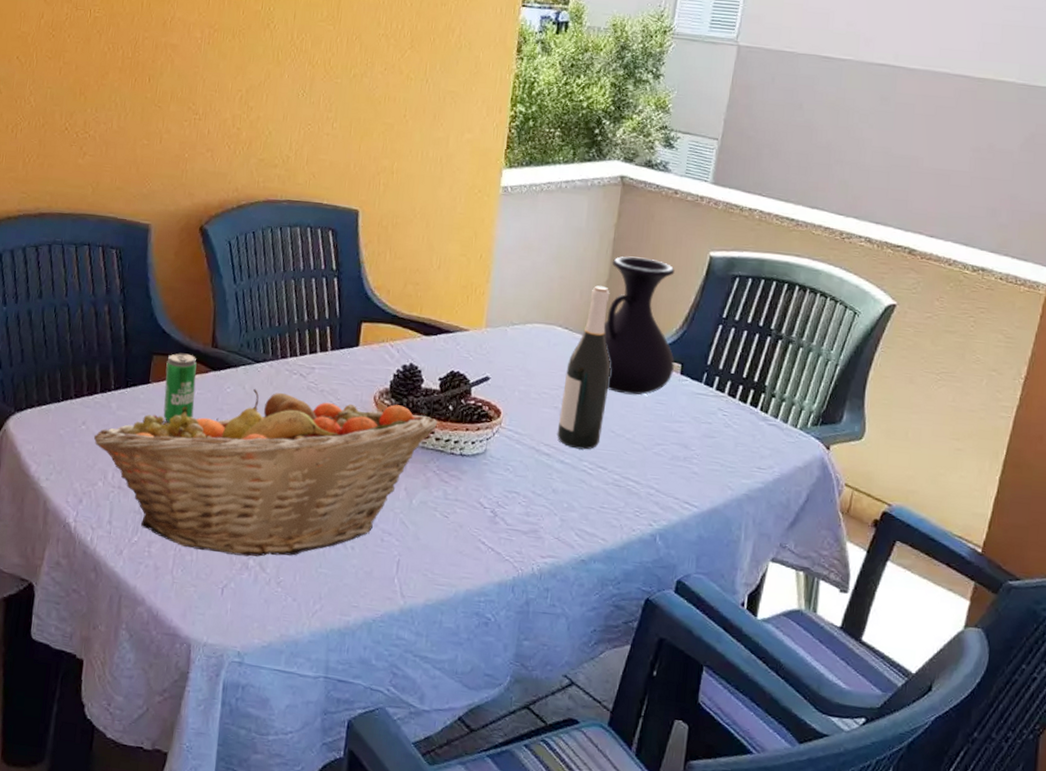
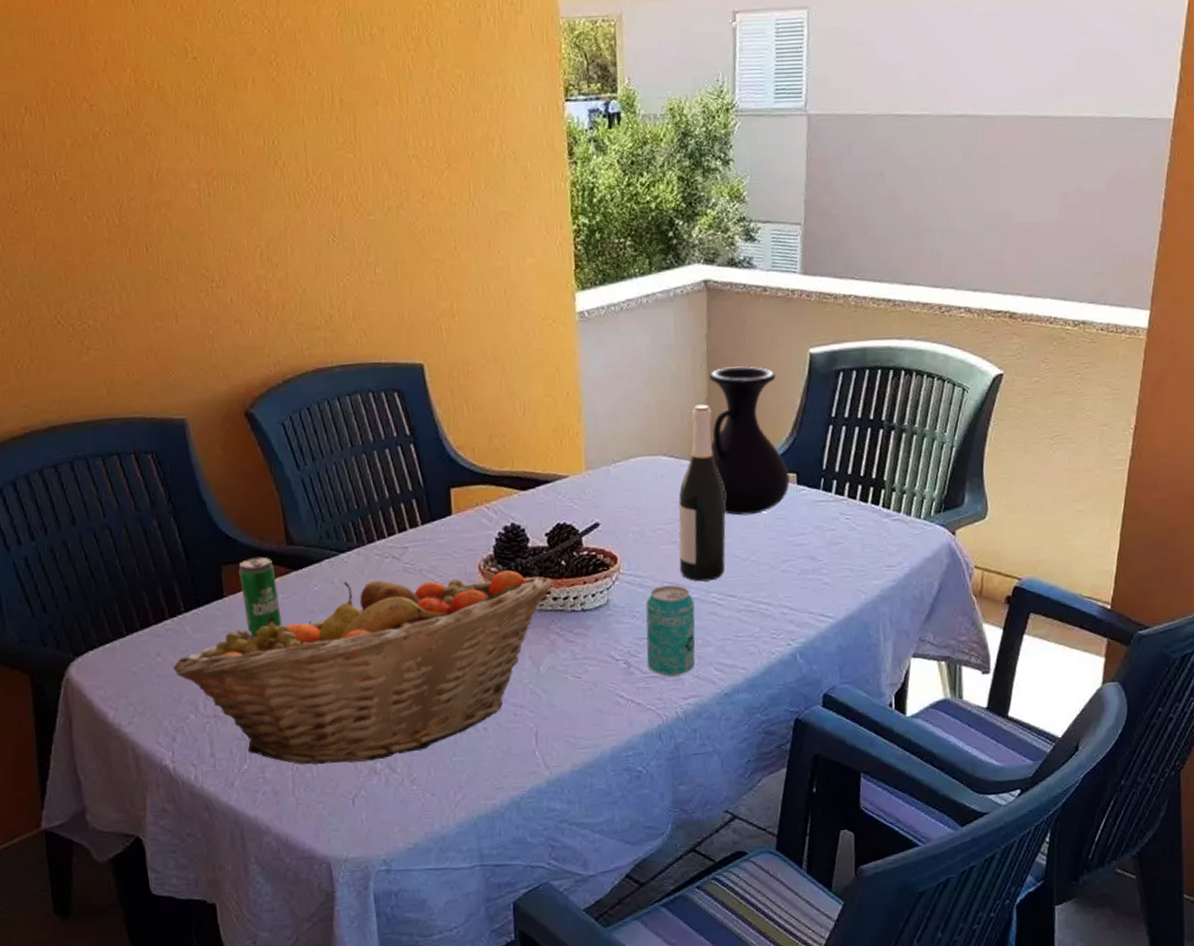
beverage can: none [512,446,566,534] -> present [645,585,695,676]

